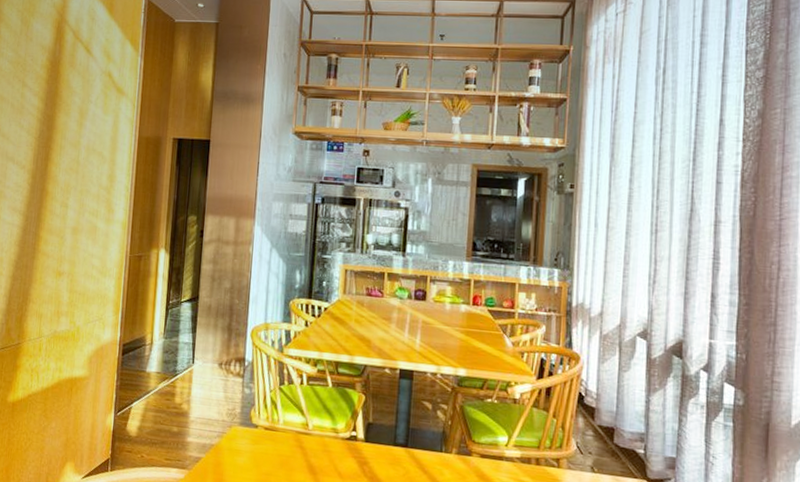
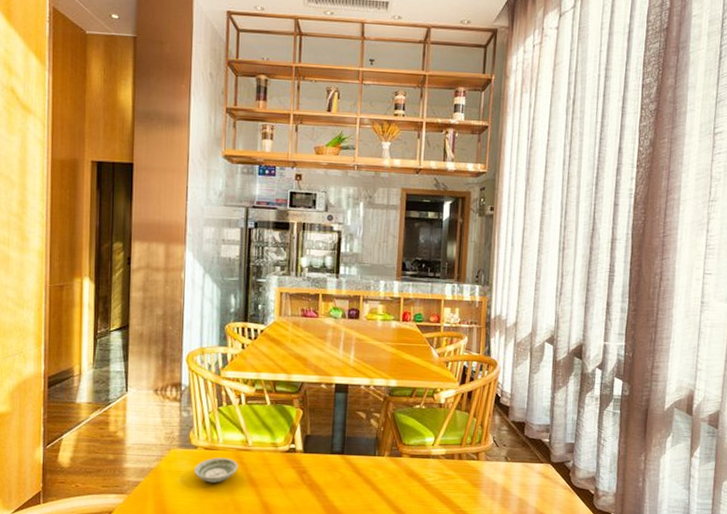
saucer: none [253,439,298,467] -> present [193,458,238,483]

